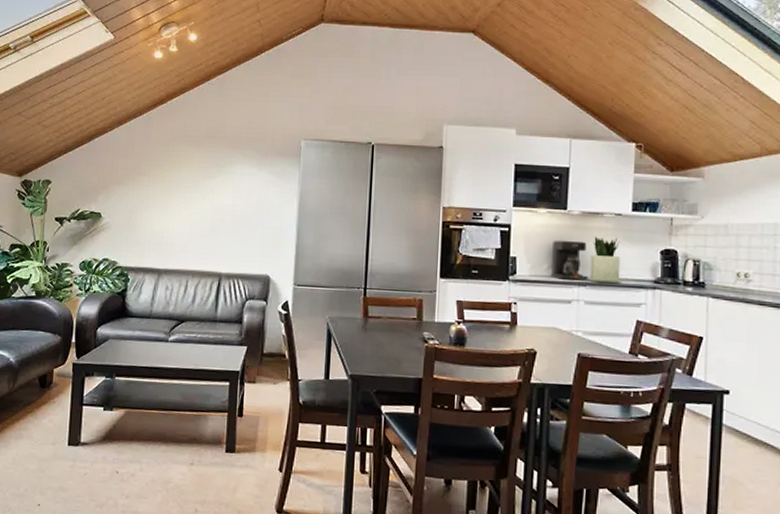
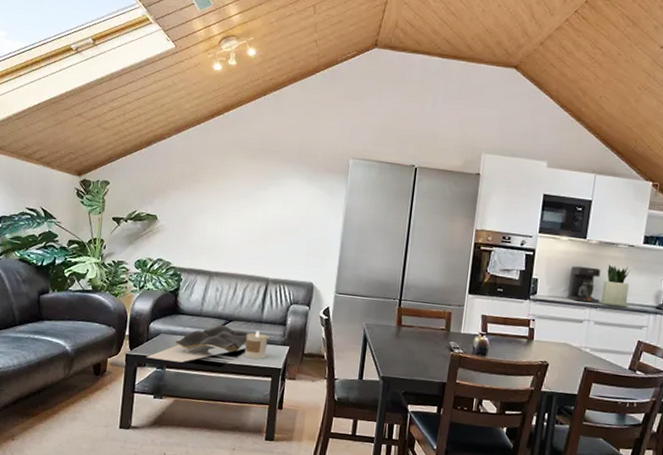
throw blanket: none [95,325,227,374] -> present [147,324,271,368]
candle: none [198,331,224,363] -> present [244,331,269,360]

